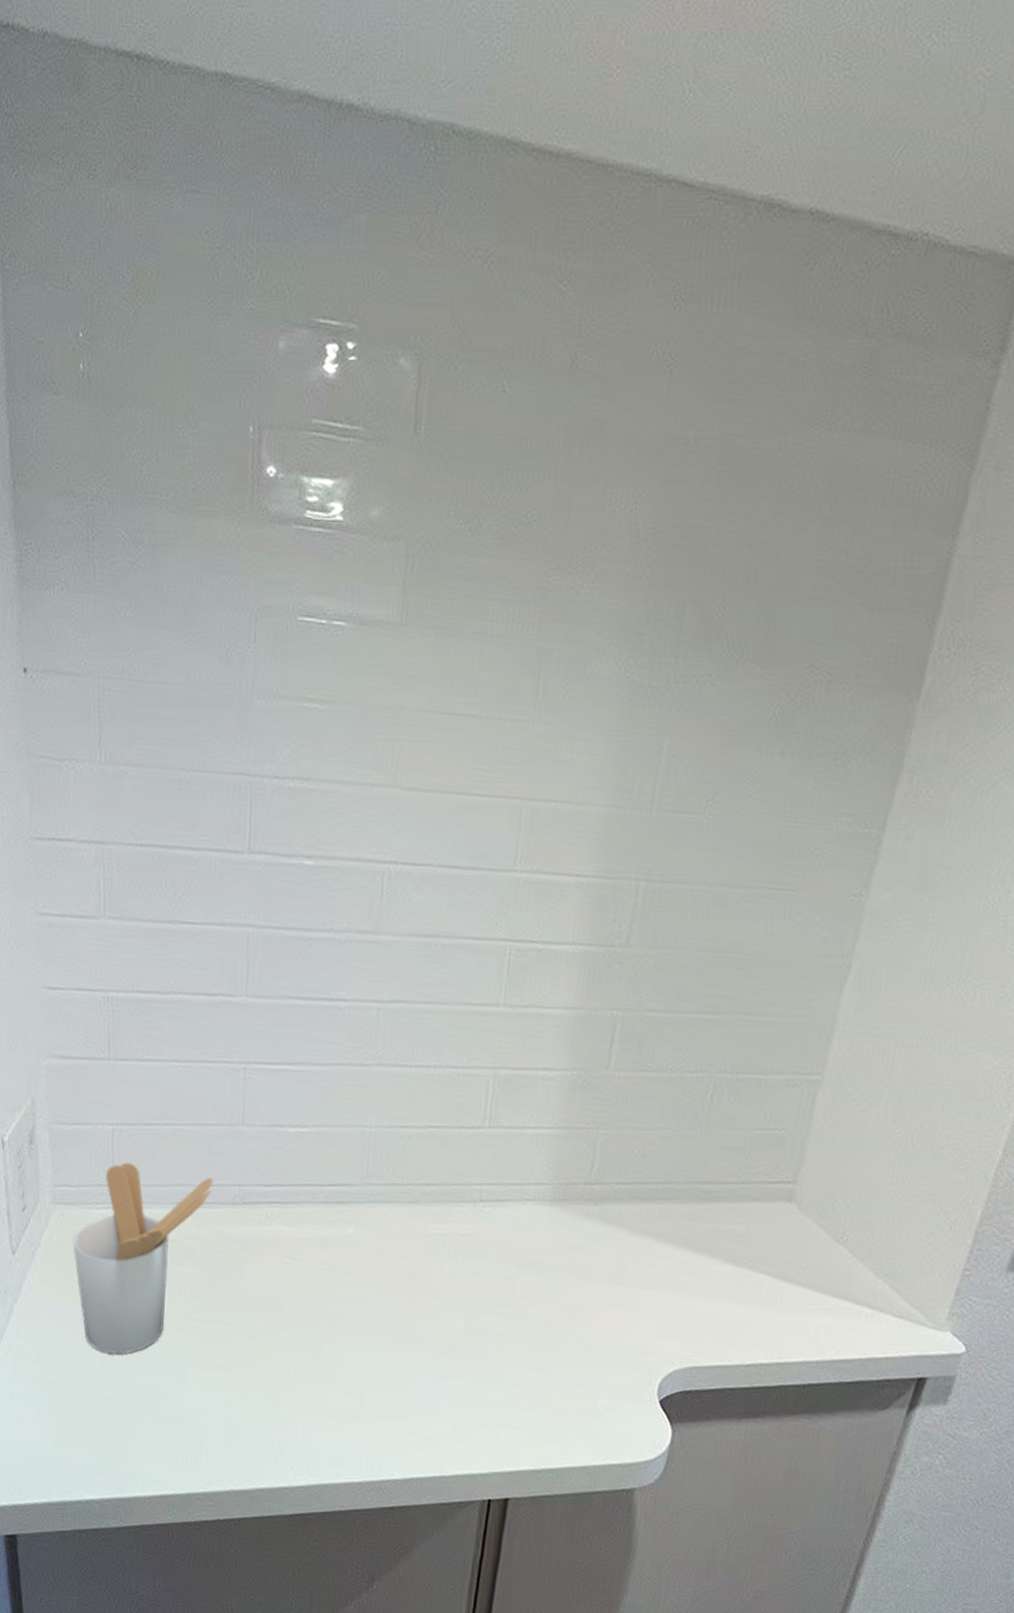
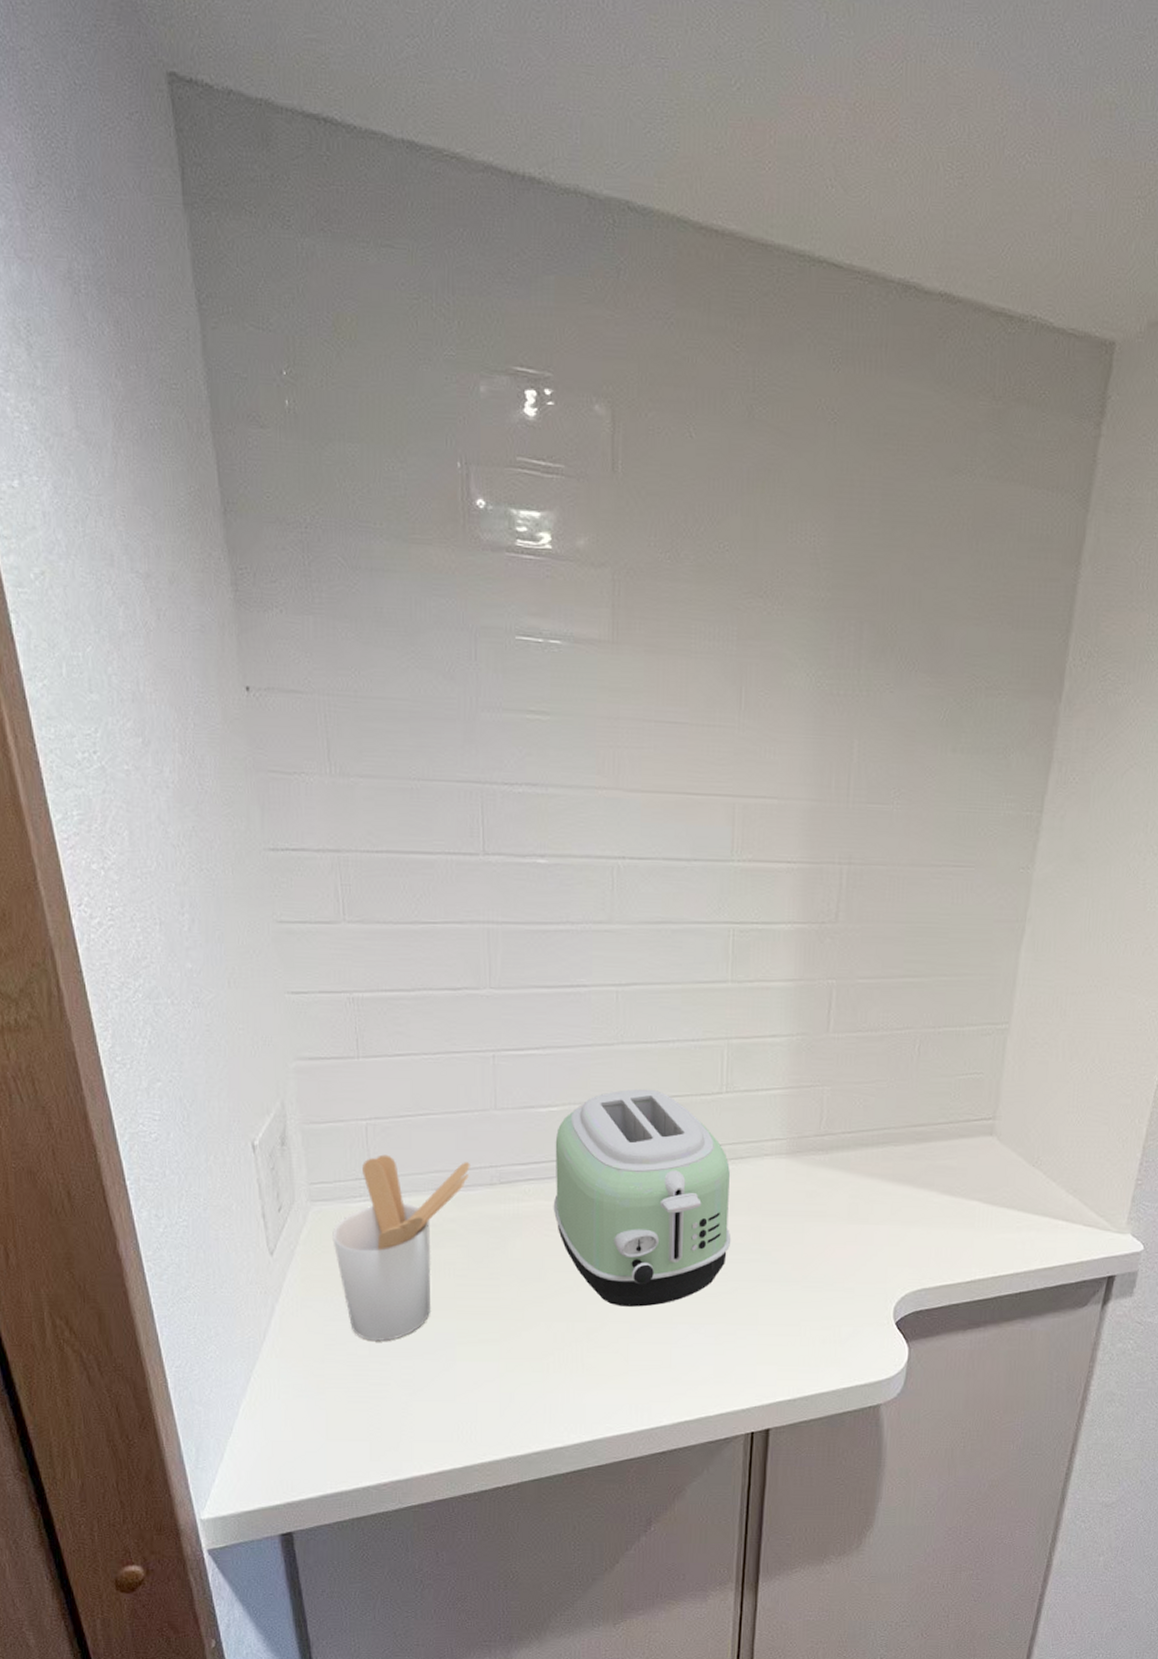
toaster: none [295,1115,487,1351] -> present [553,1089,731,1307]

